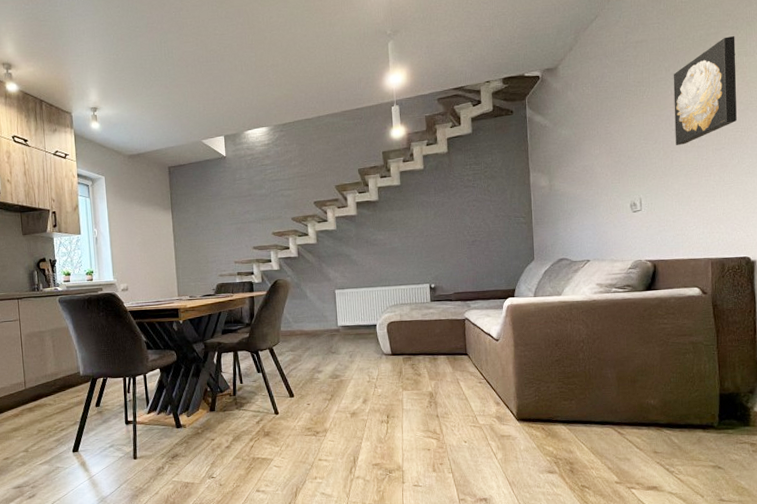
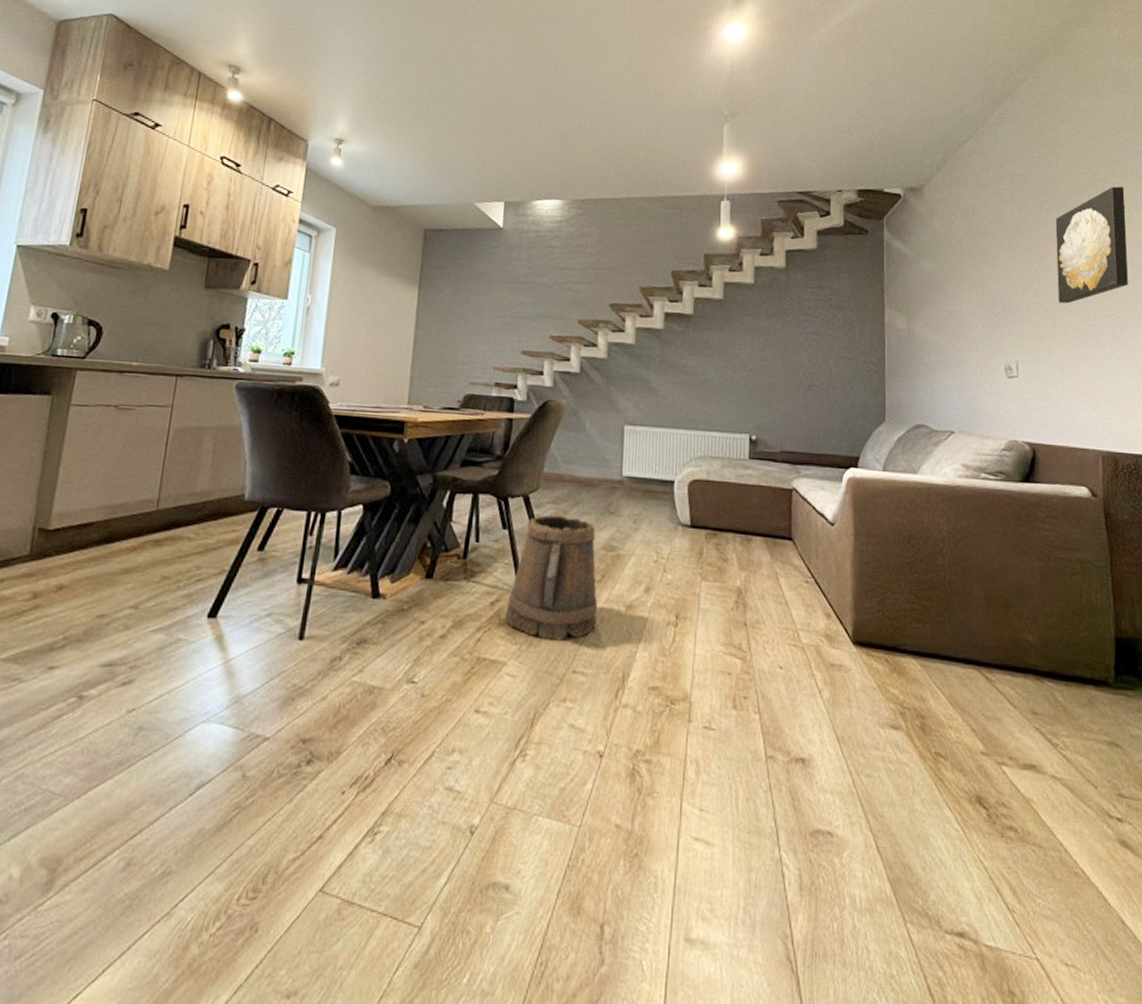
bucket: none [268,359,332,442] -> present [505,515,598,641]

